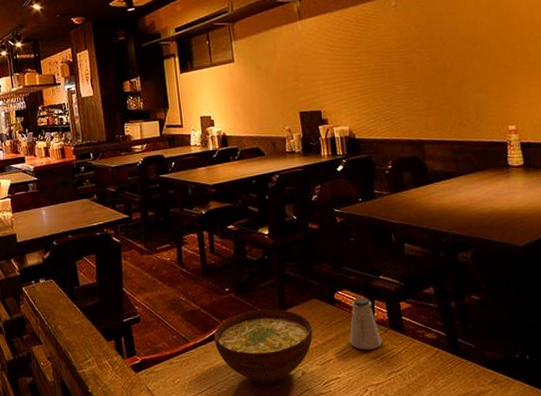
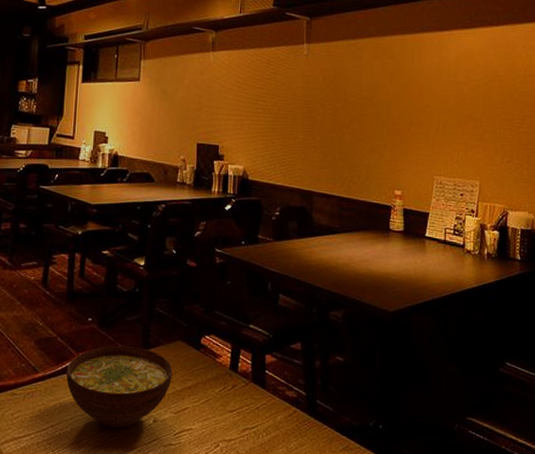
saltshaker: present [349,296,383,350] -> none [209,344,242,402]

